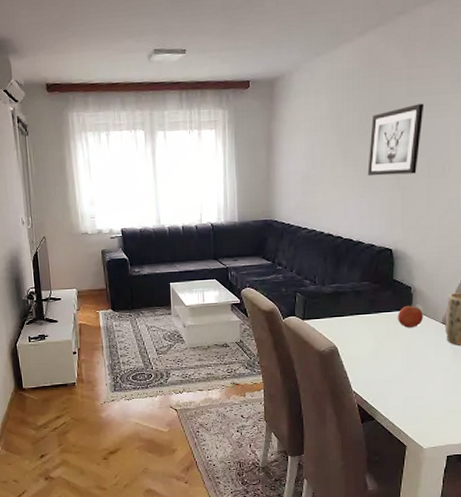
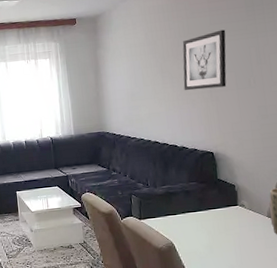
fruit: present [397,305,424,328] -> none [225,201,250,222]

